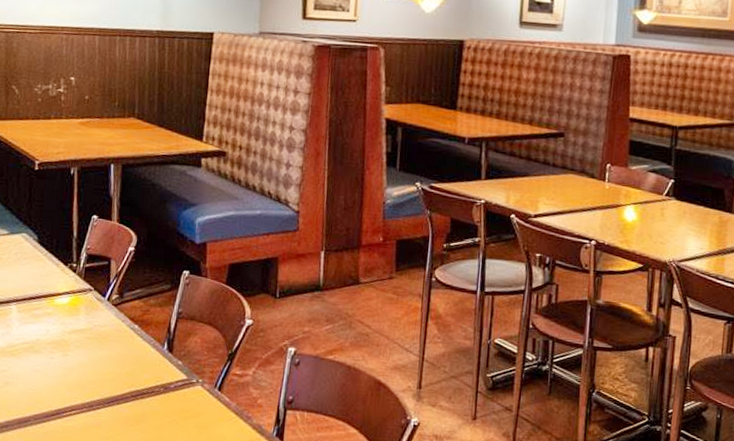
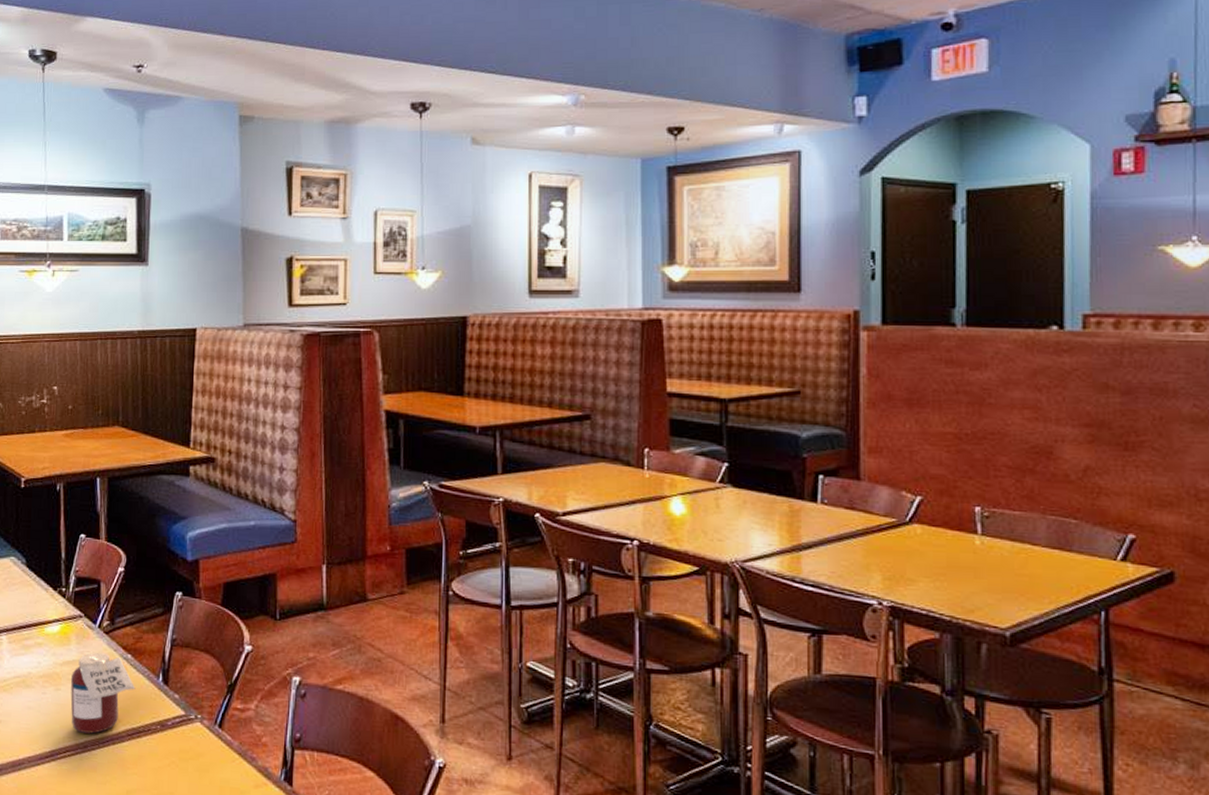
jar: none [77,322,141,395] -> present [70,652,136,734]

